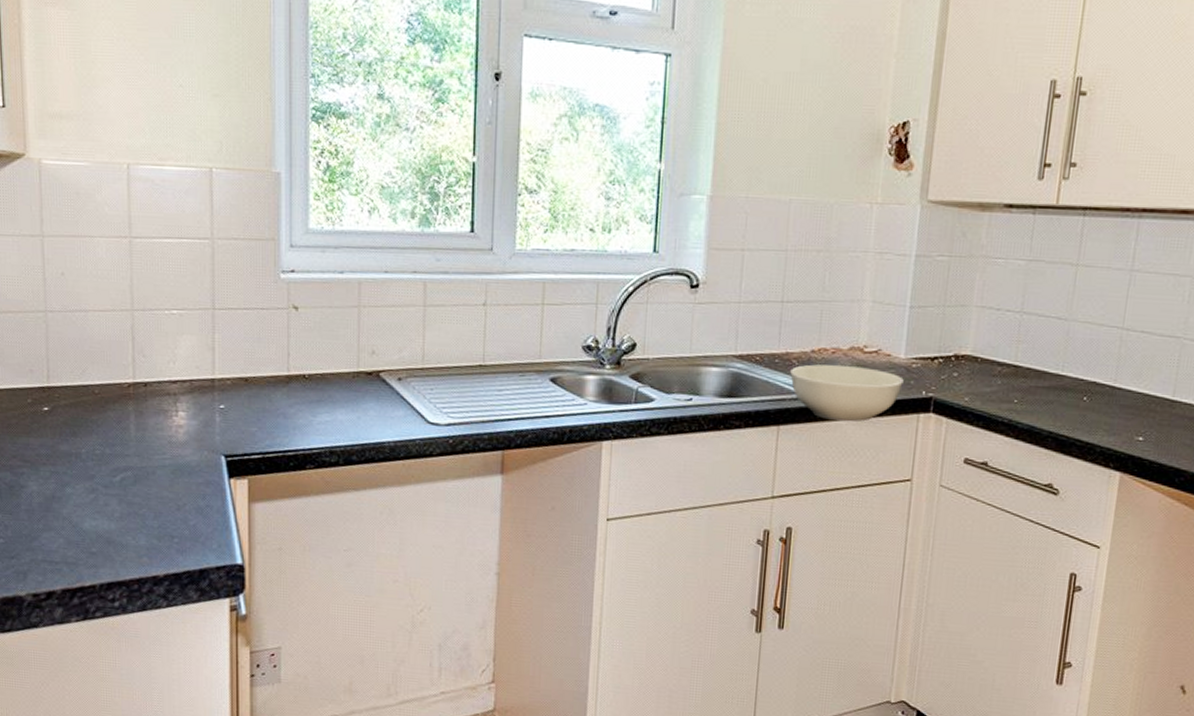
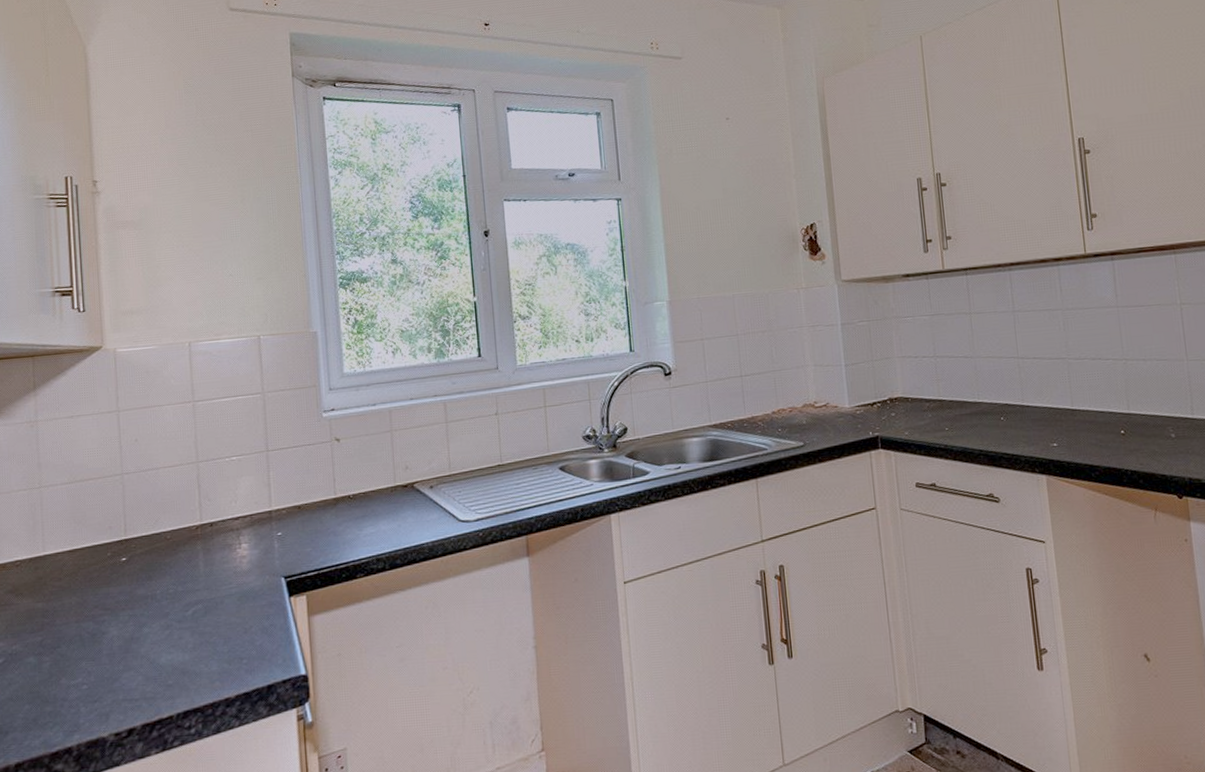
bowl: present [790,364,904,423] -> none [758,419,853,468]

